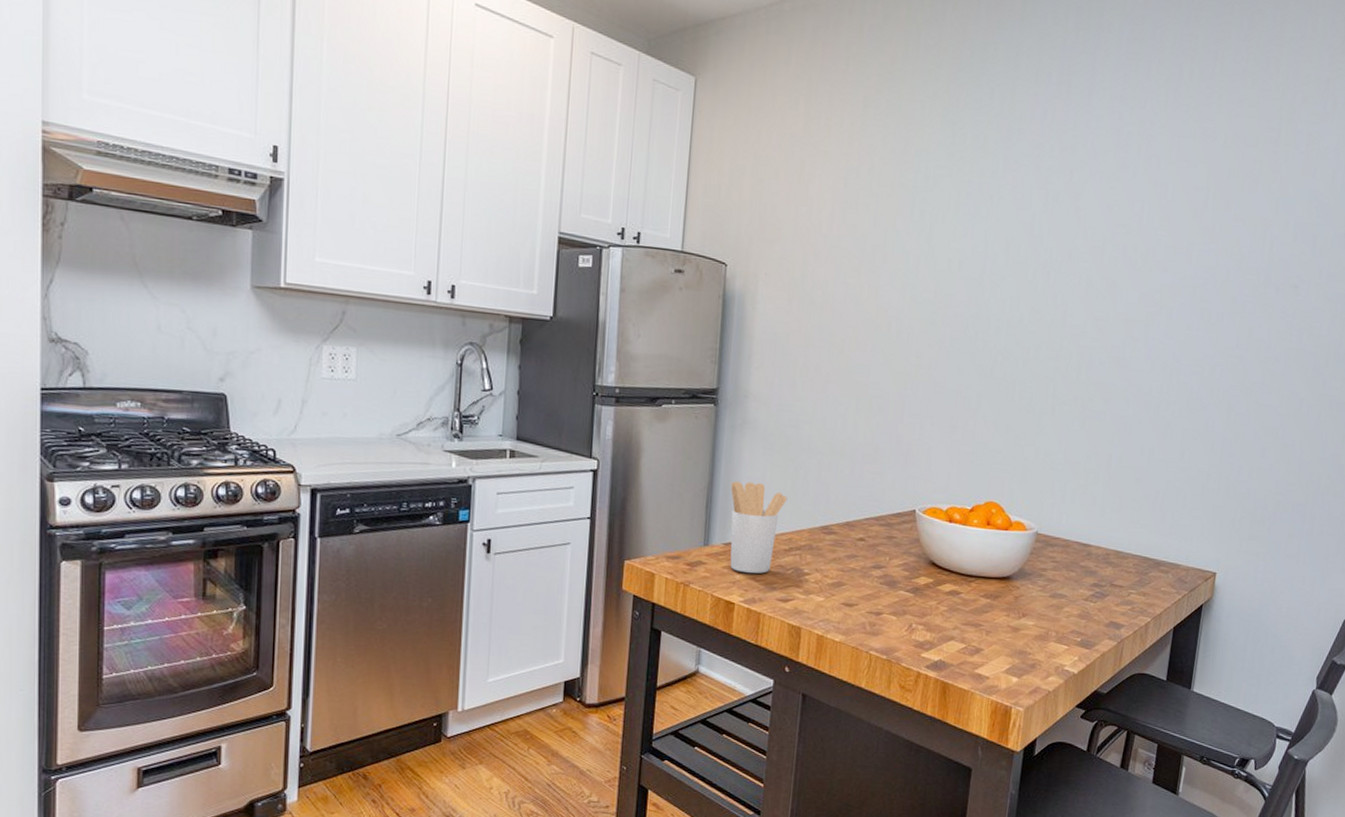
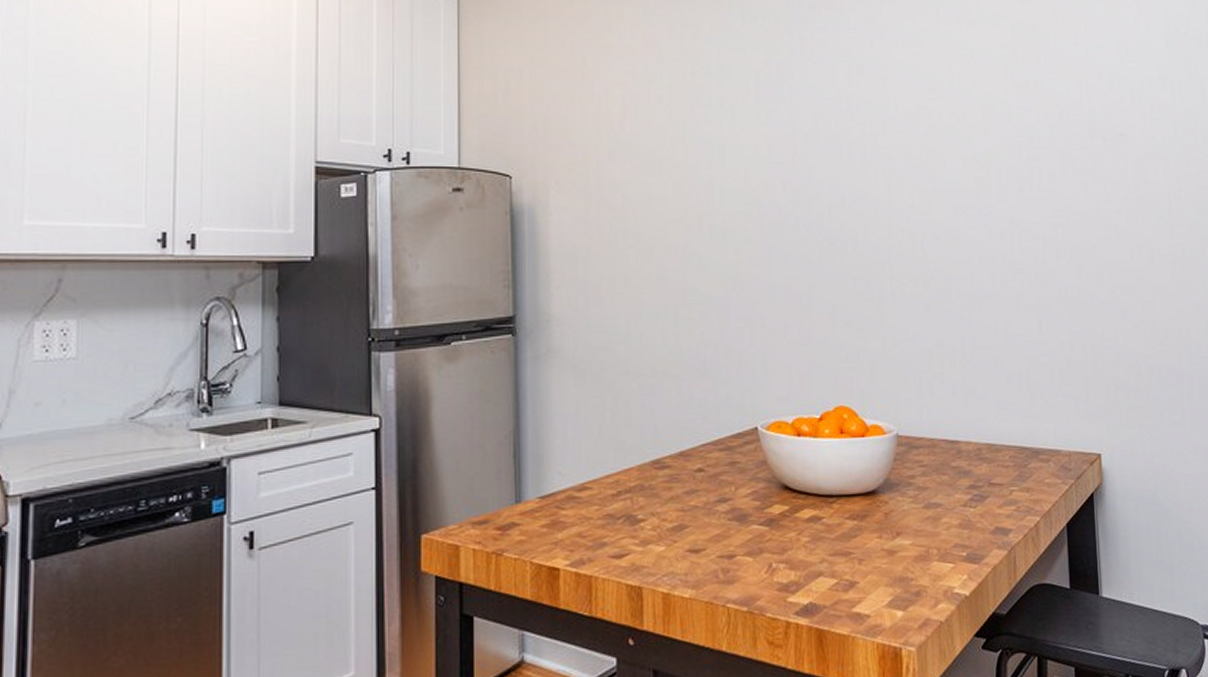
utensil holder: present [730,481,787,574] -> none [541,419,608,529]

